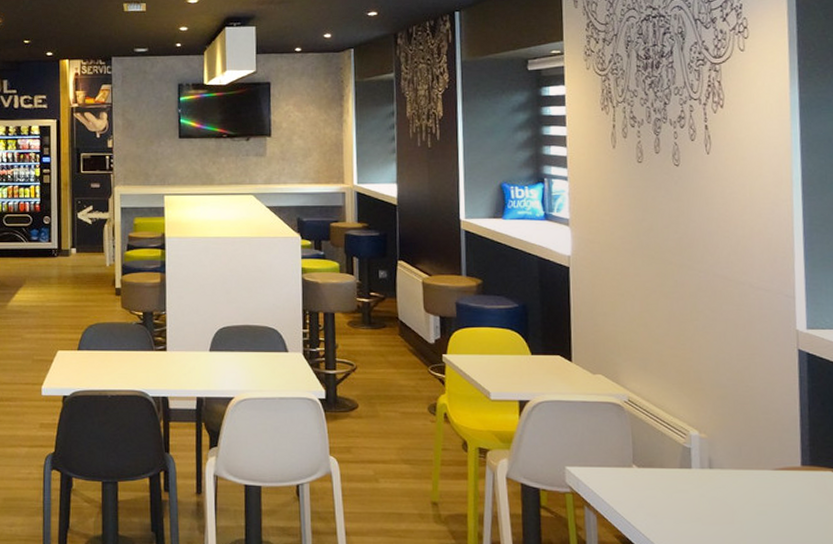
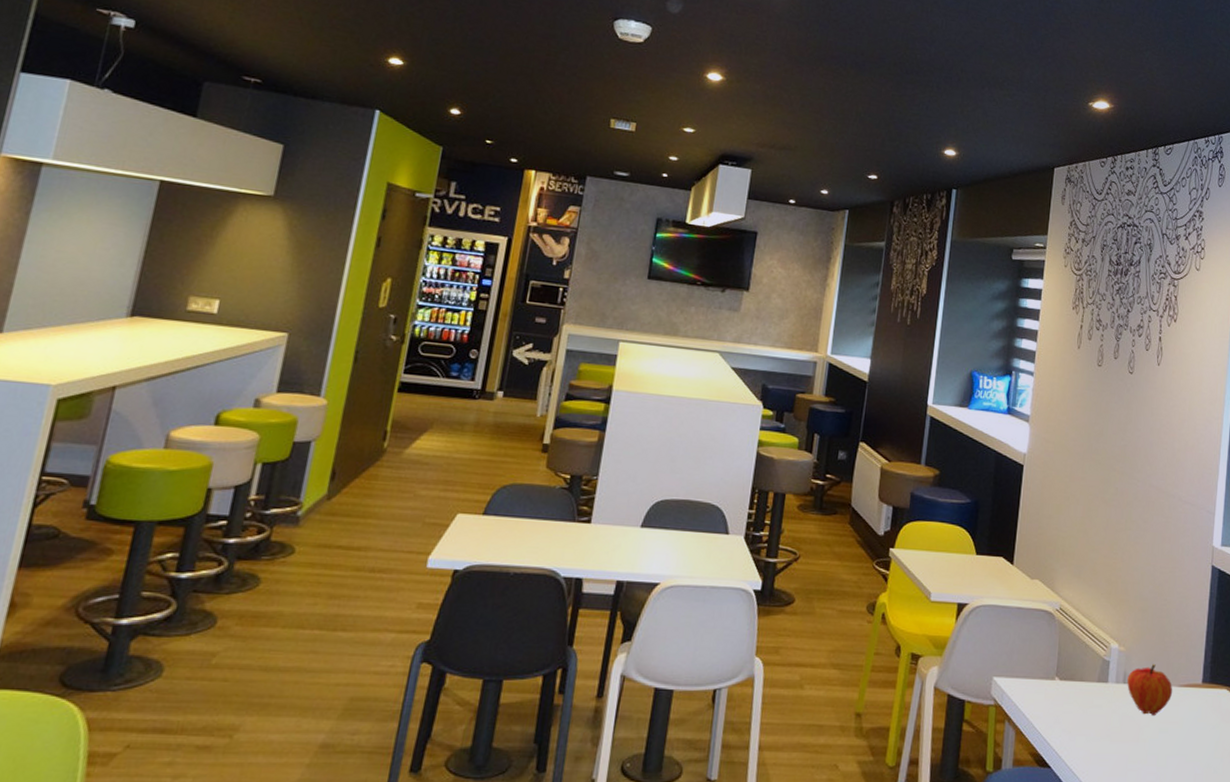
fruit: none [713,449,768,498] -> present [1127,664,1173,715]

